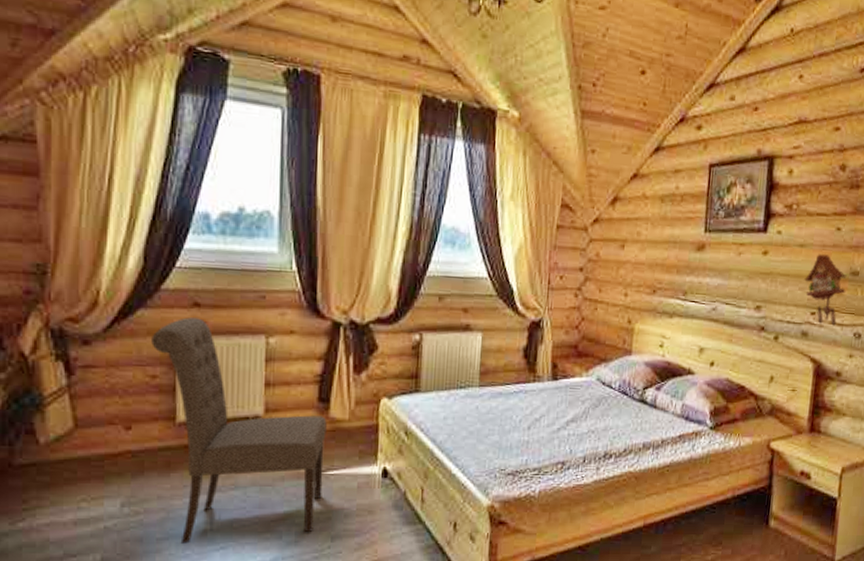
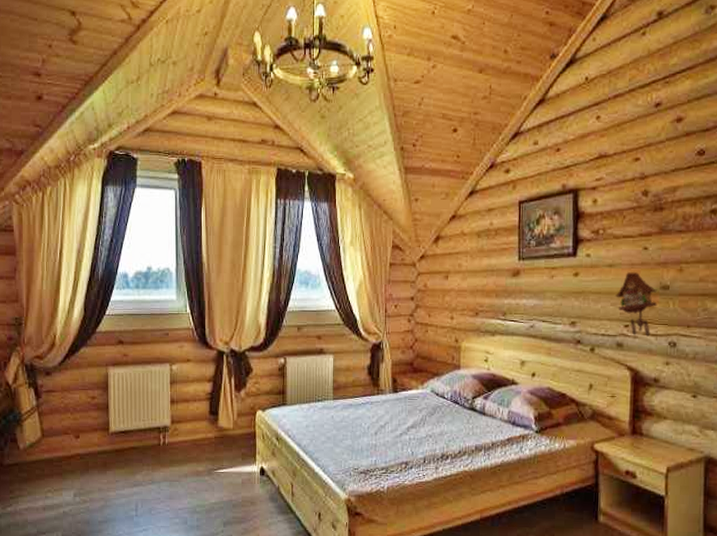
chair: present [152,317,327,544] -> none [91,352,217,526]

